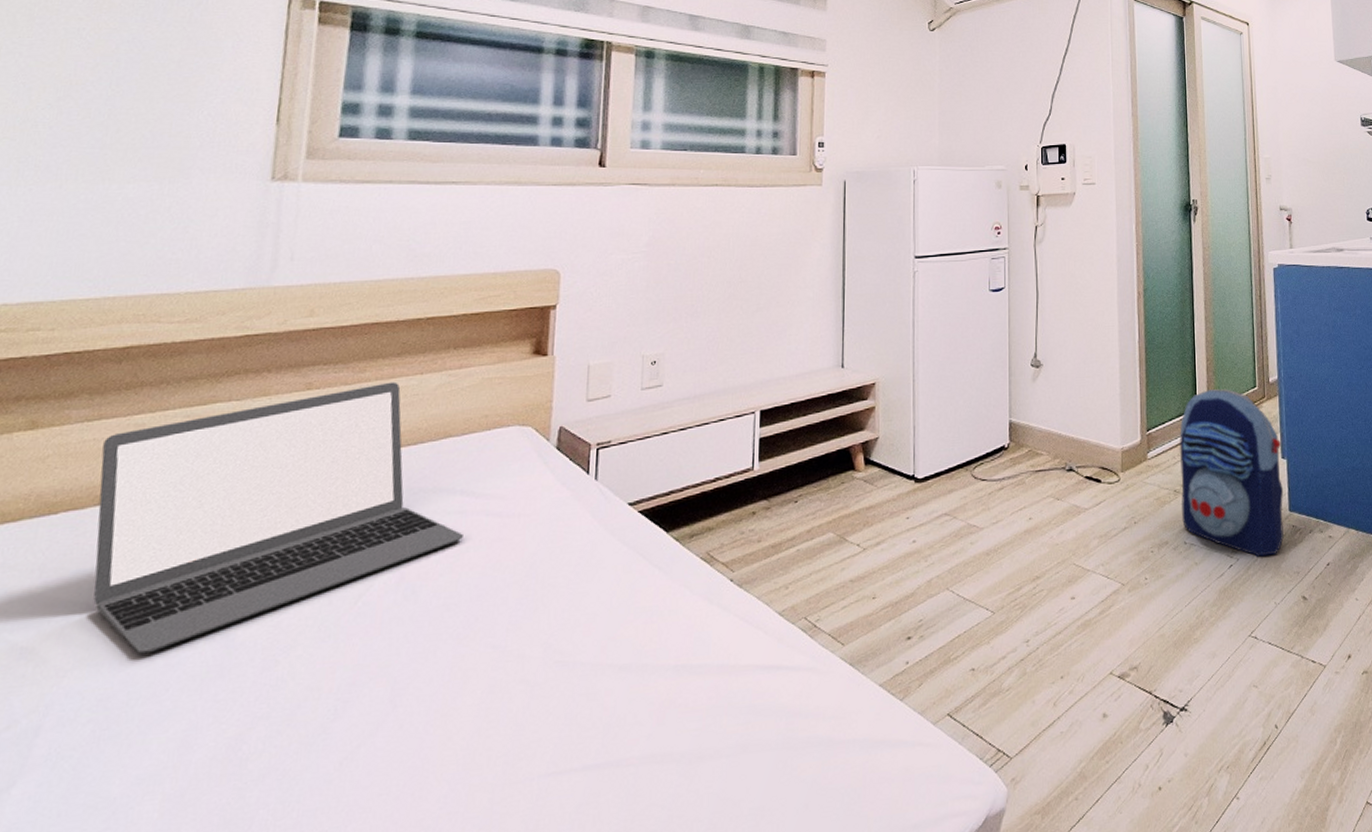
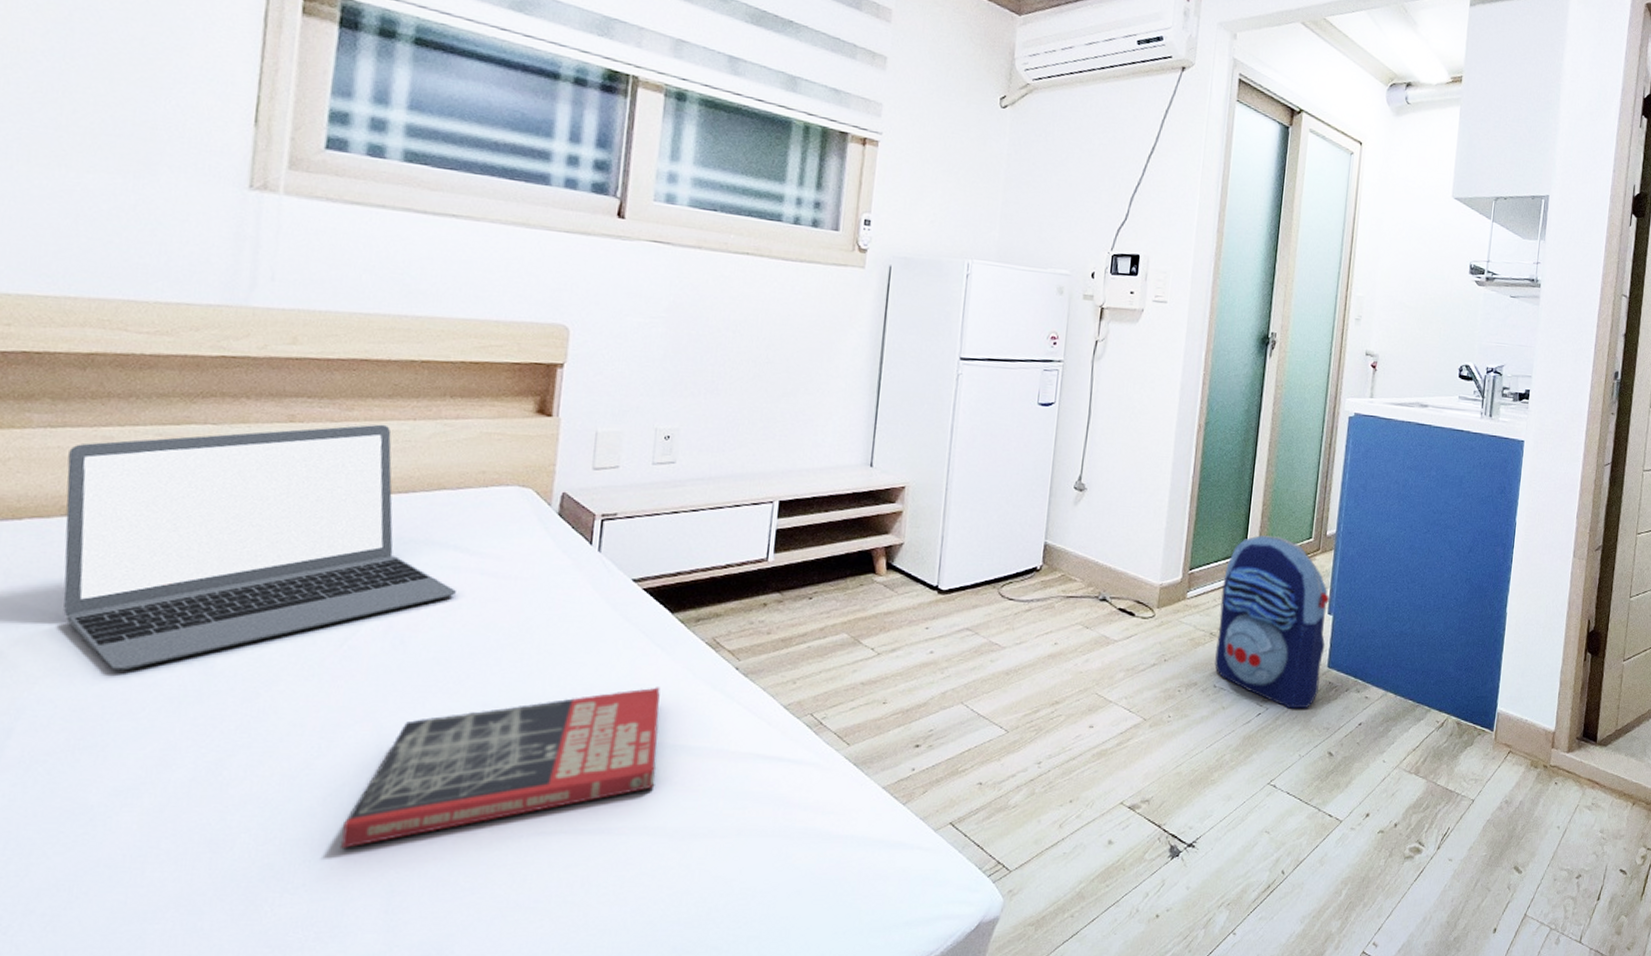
book: none [355,608,661,814] -> present [339,687,661,848]

